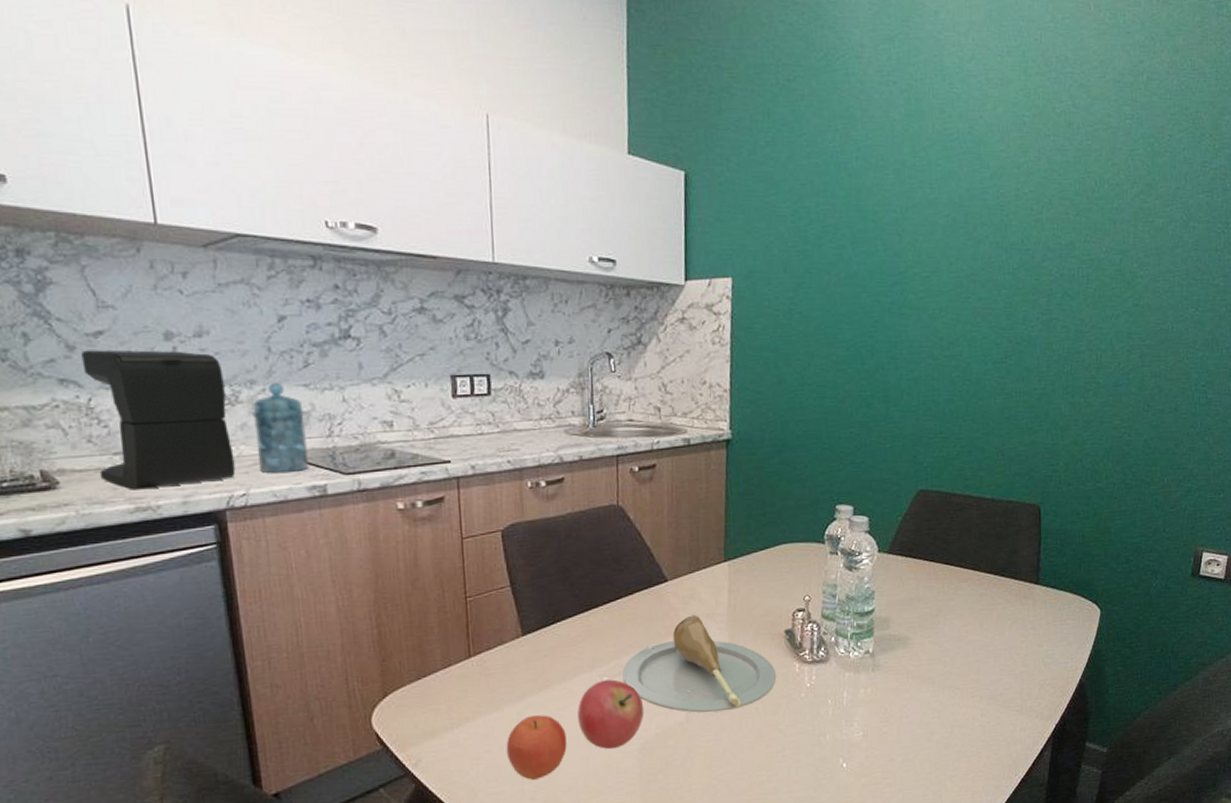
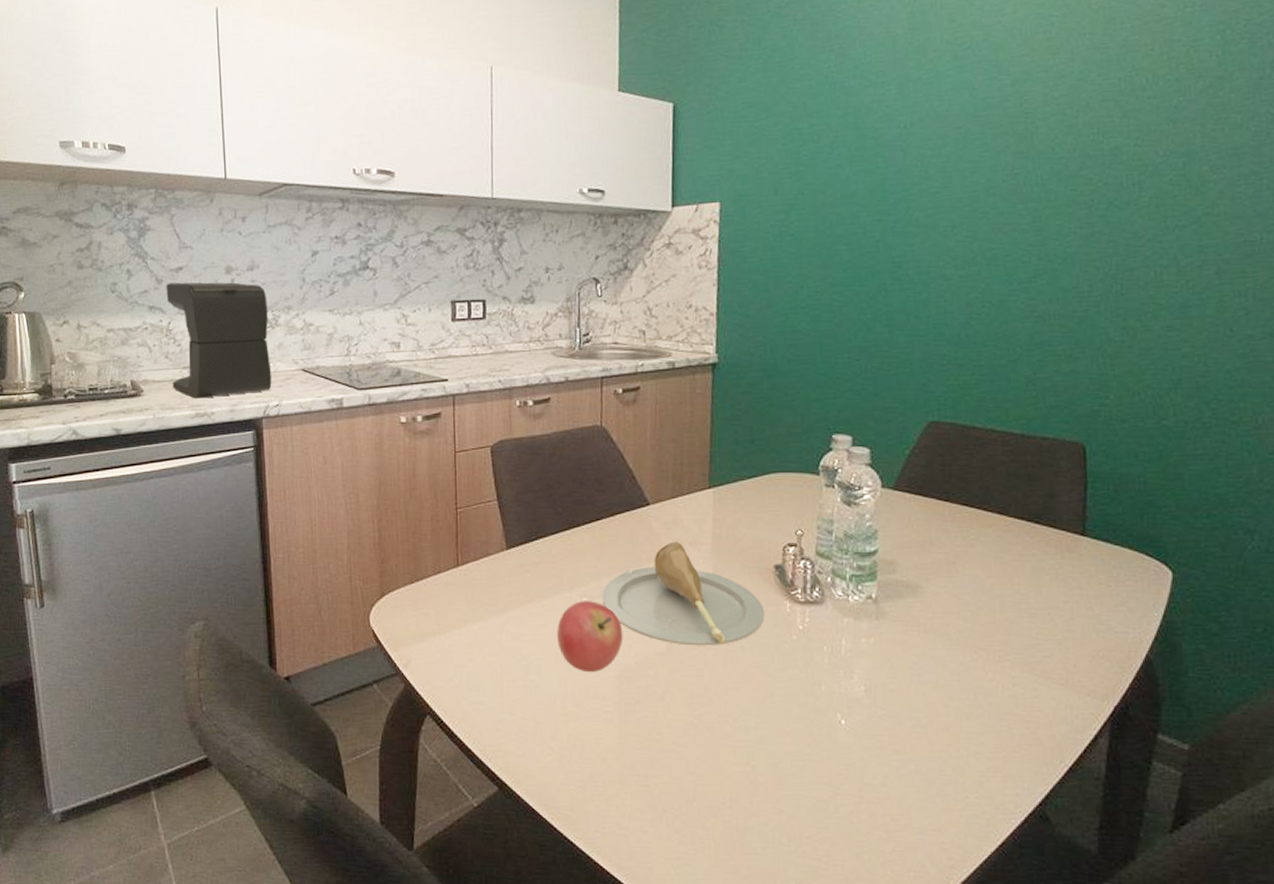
canister: present [251,382,309,474] -> none [287,308,329,388]
fruit: present [506,715,567,780] -> none [488,630,546,694]

